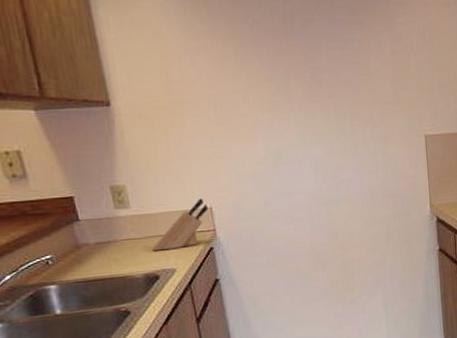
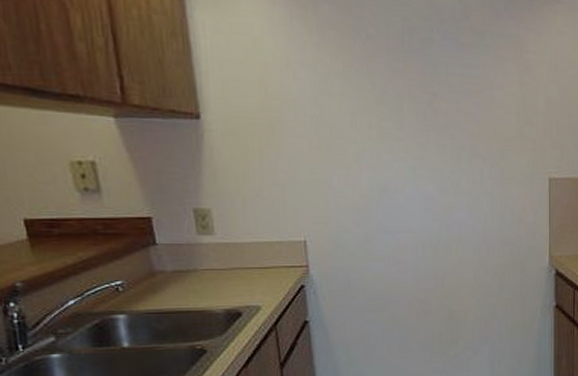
knife block: present [151,198,208,251] -> none [235,230,302,285]

